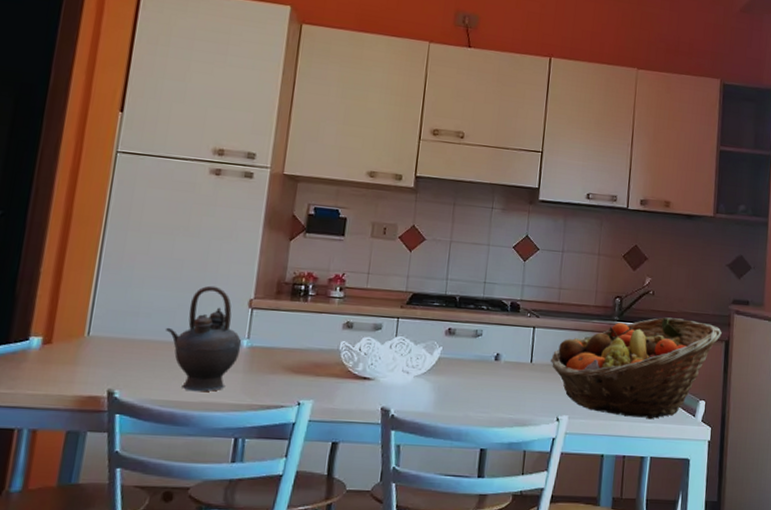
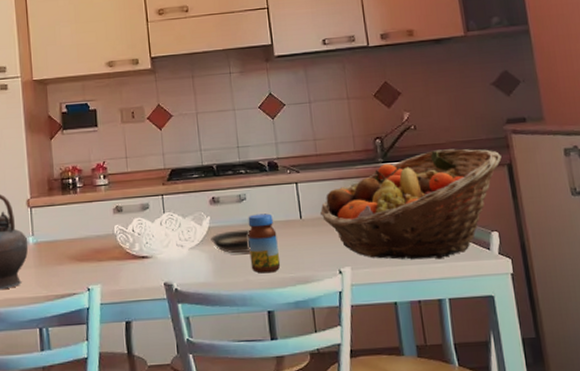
saucer: none [438,364,480,388] -> present [210,229,251,254]
jar: none [473,351,505,412] -> present [248,213,281,274]

